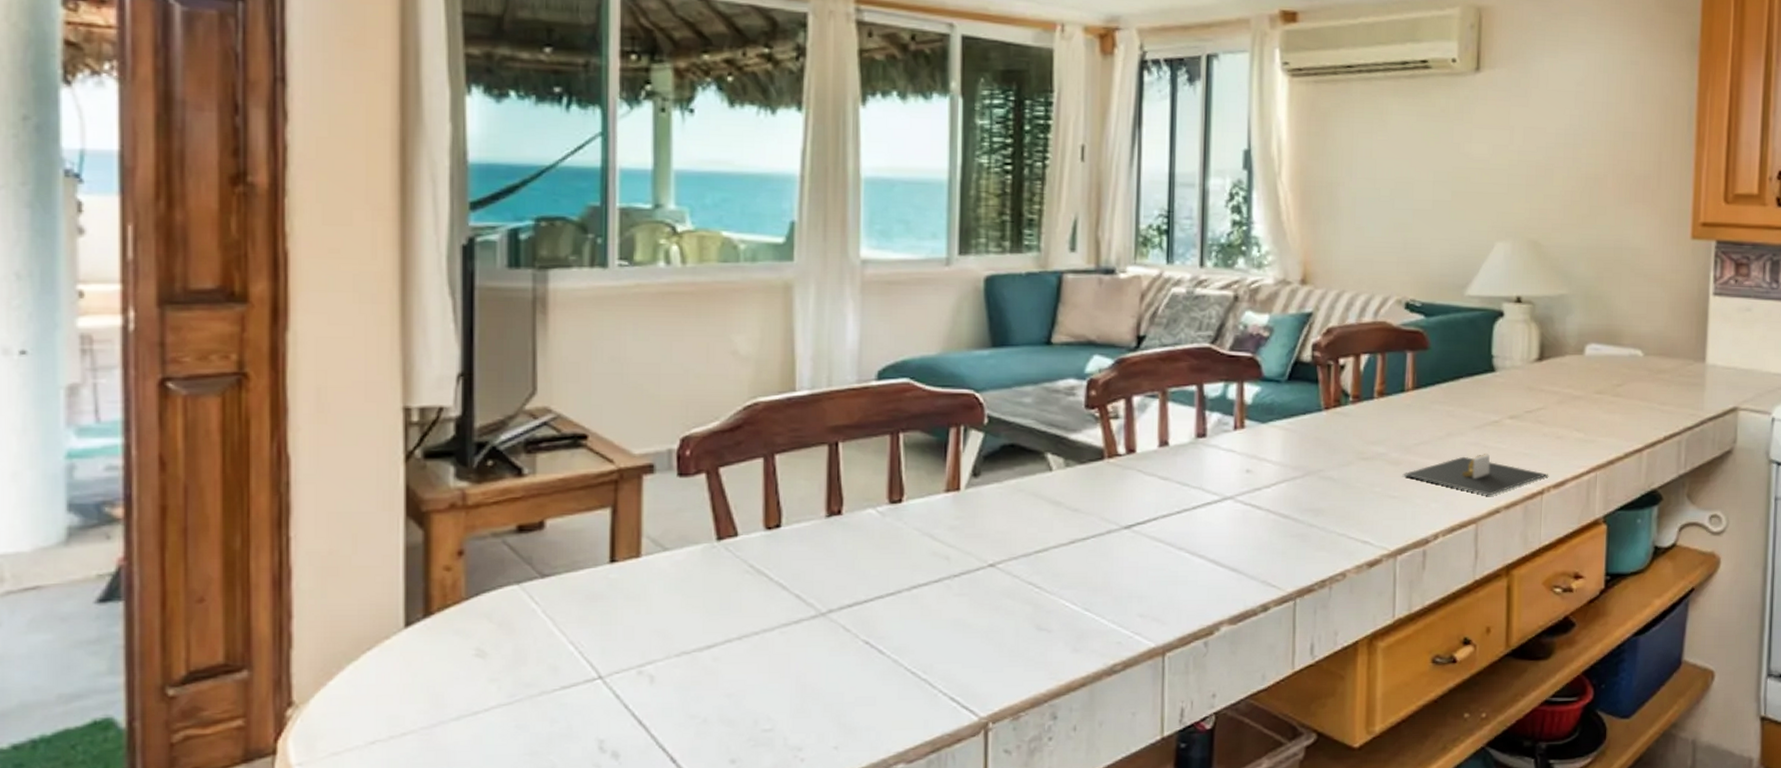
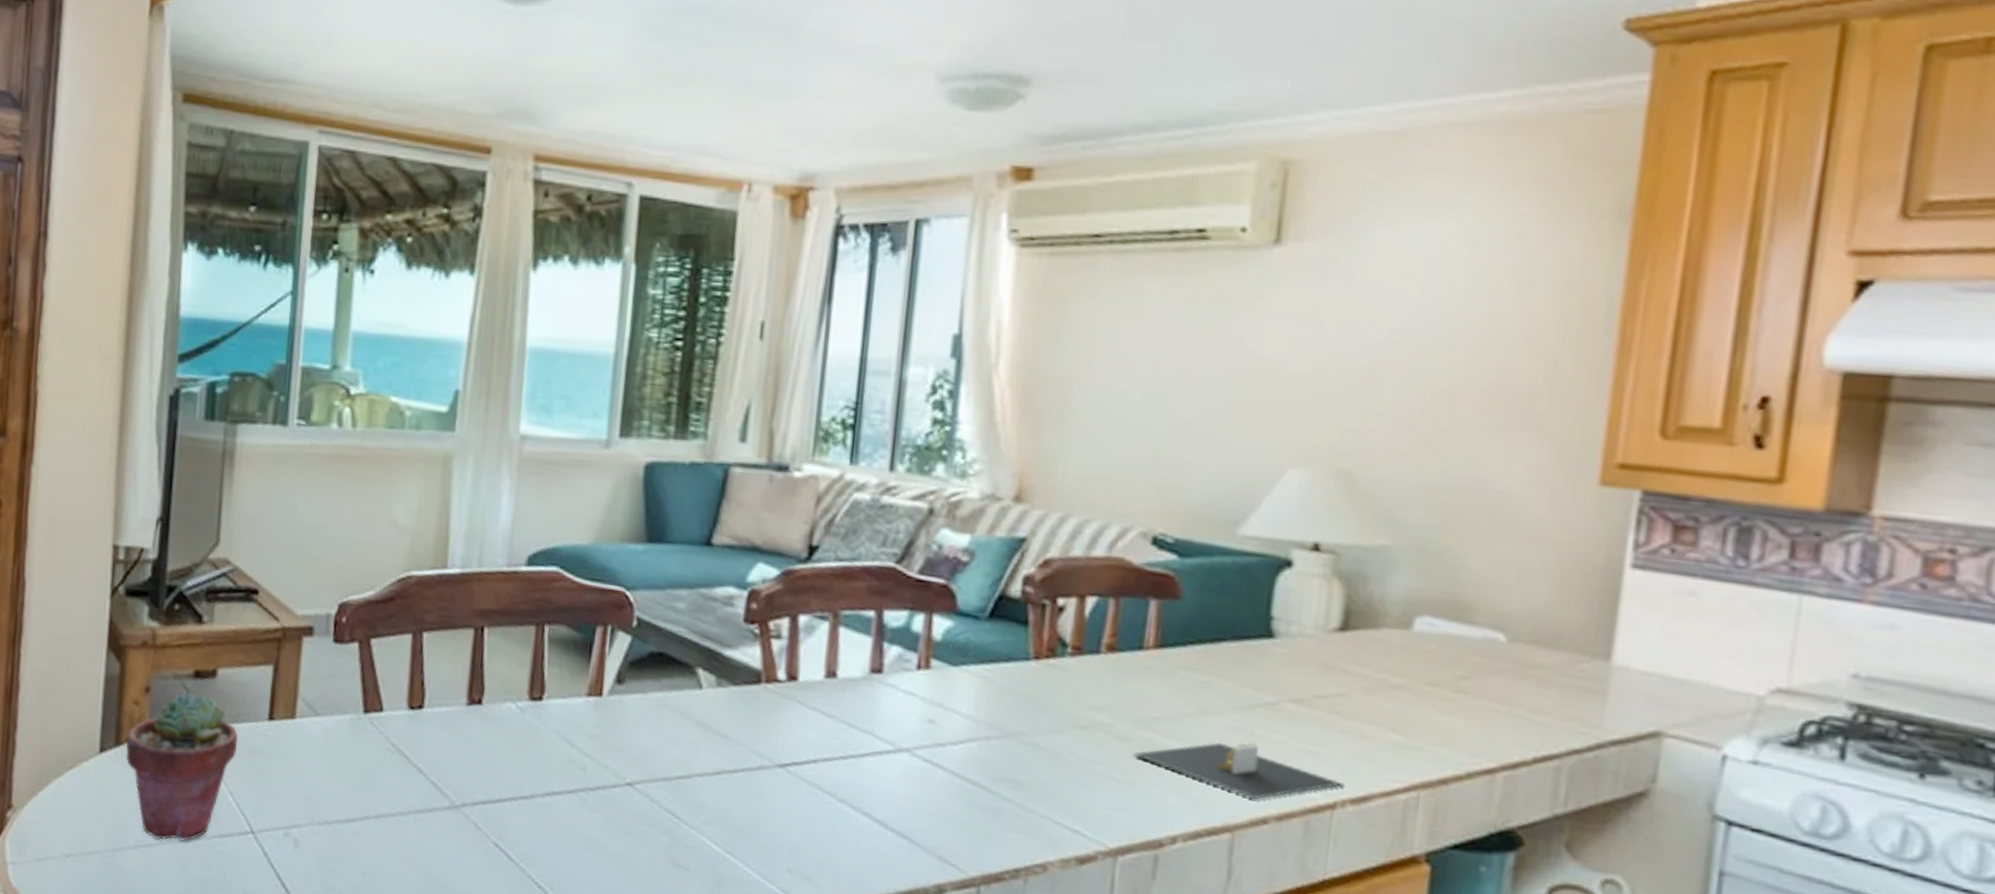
potted succulent: none [439,548,575,706] -> present [126,692,238,842]

